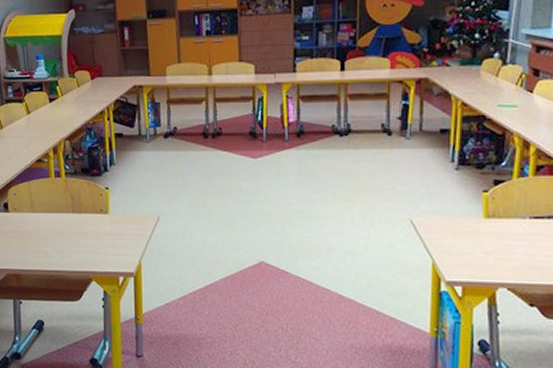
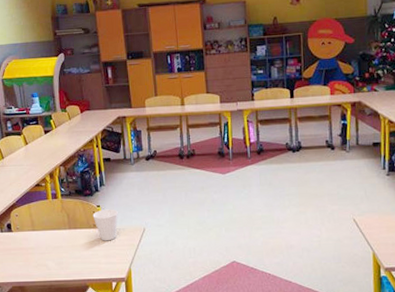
cup: none [100,192,129,229] -> present [92,209,118,241]

